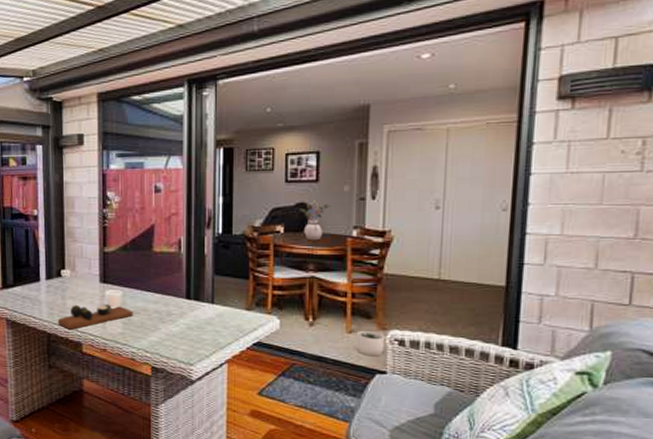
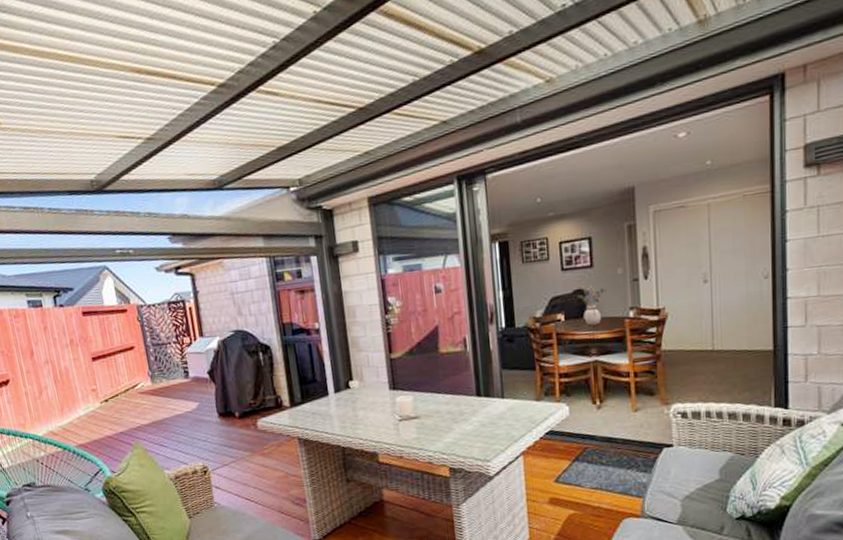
decorative tray: present [57,304,134,330] -> none [350,411,427,441]
planter: present [357,330,384,358] -> none [643,407,669,433]

